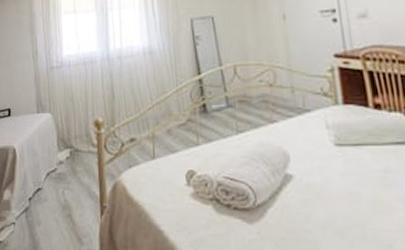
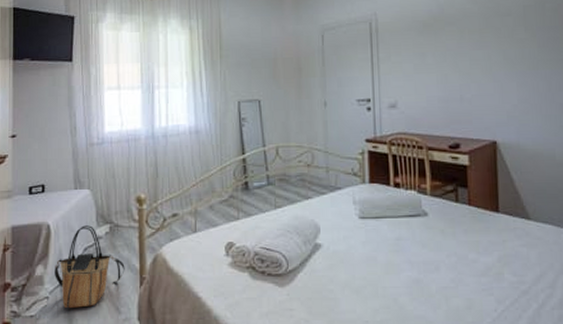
tote bag: none [20,150,86,237] -> present [55,225,125,309]

